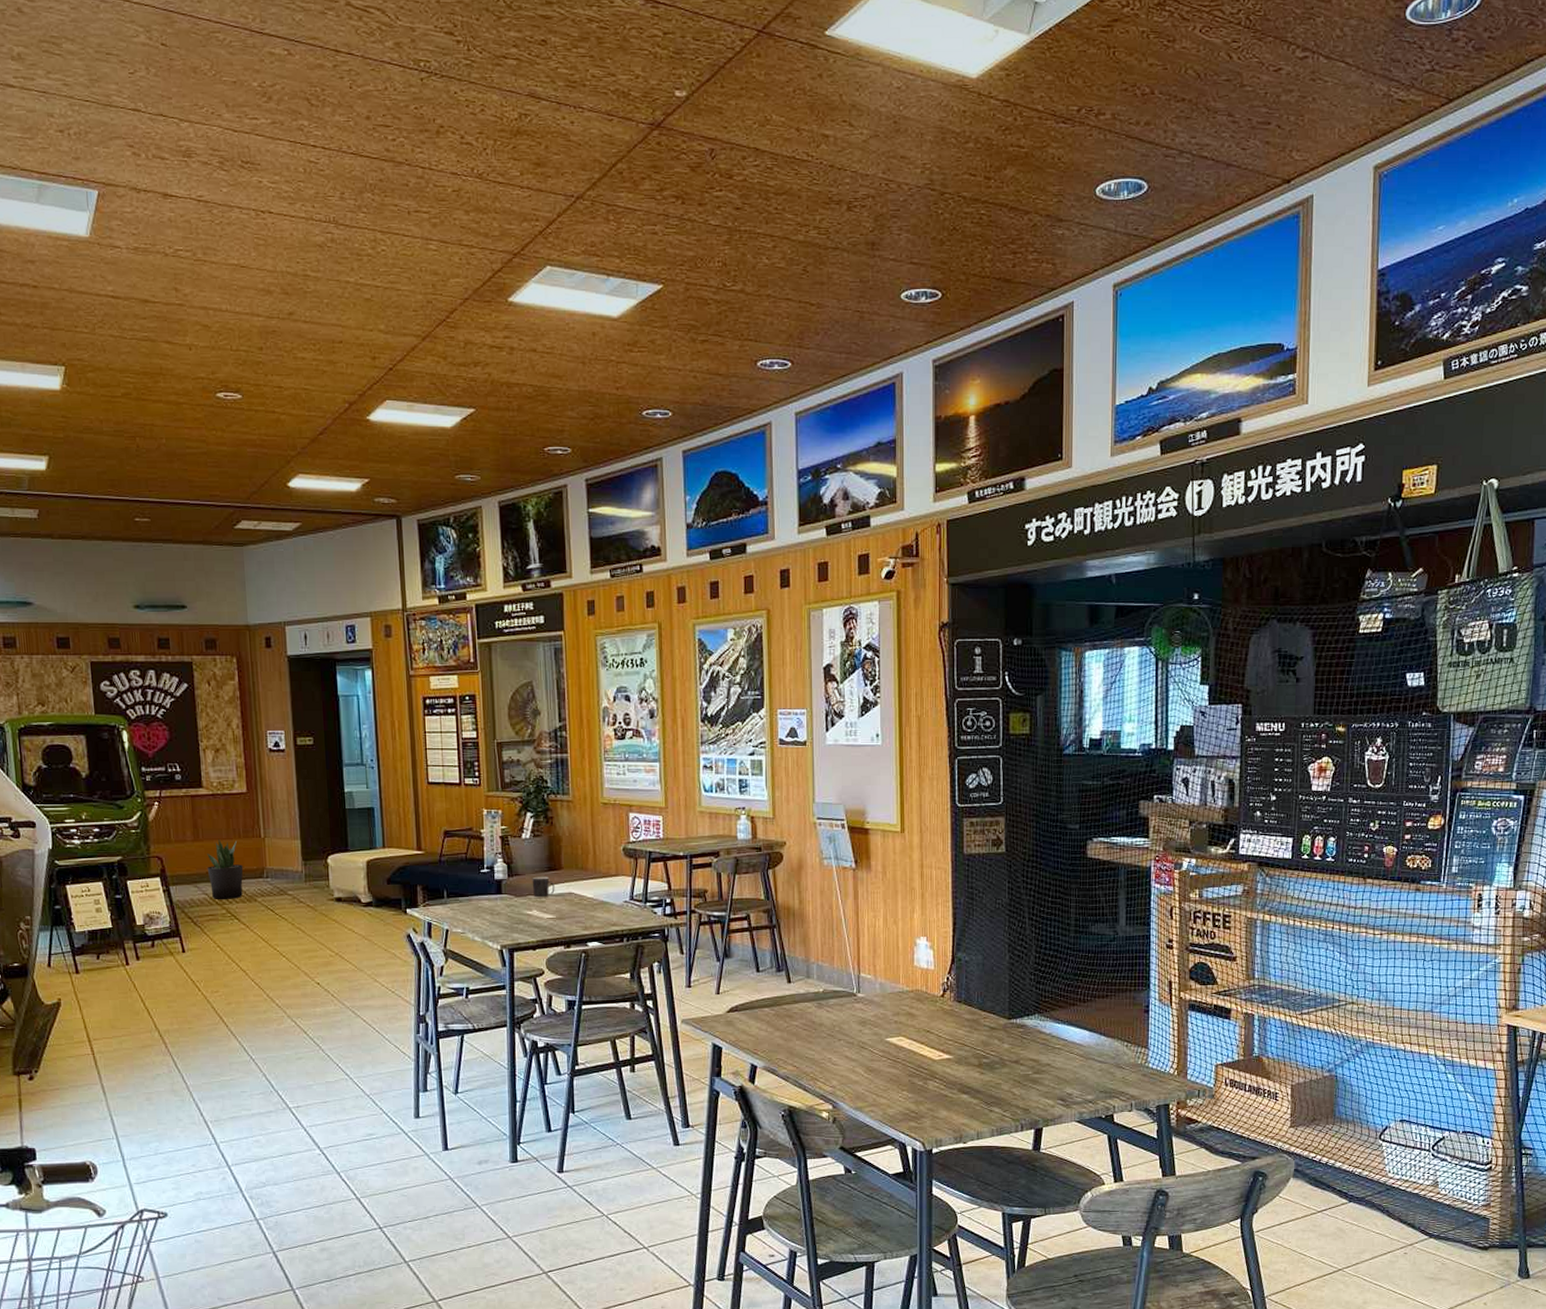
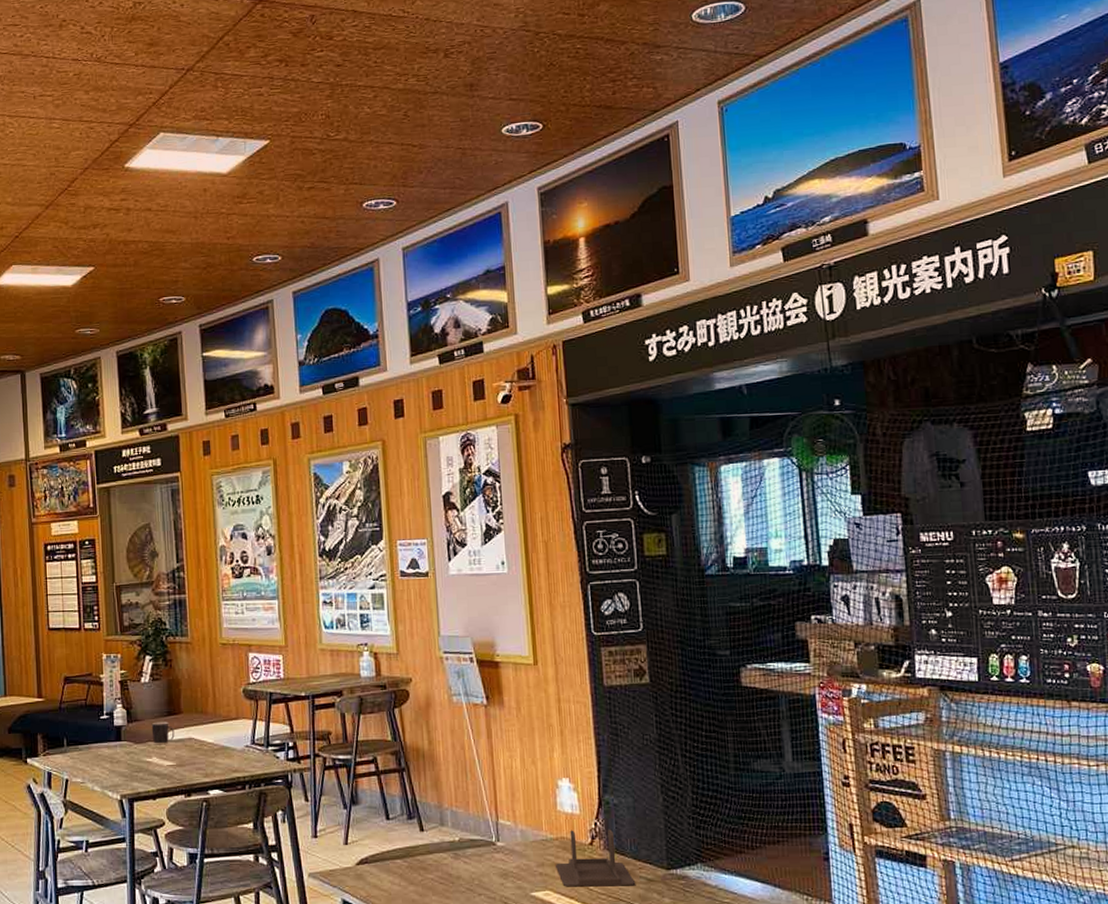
napkin holder: none [910,983,980,1034] -> present [556,829,636,887]

